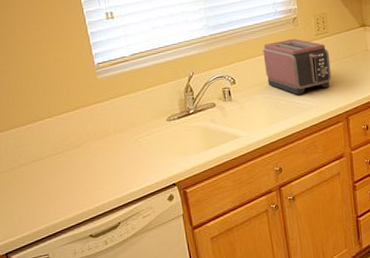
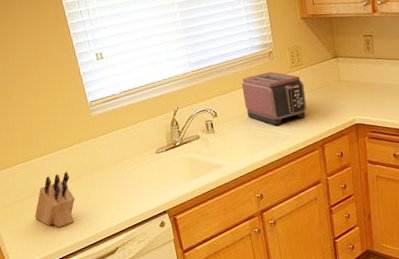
knife block: none [28,138,75,200] -> present [34,172,75,228]

